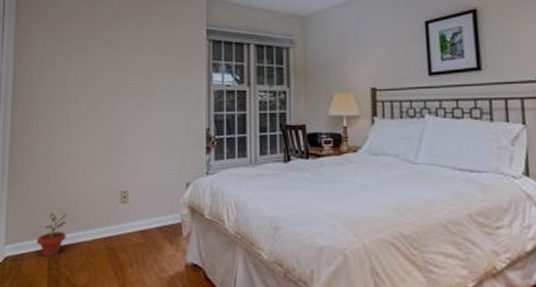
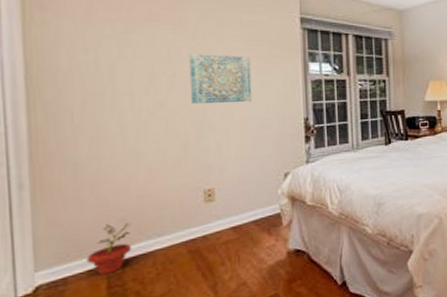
wall art: none [115,65,163,112] -> present [189,53,252,105]

